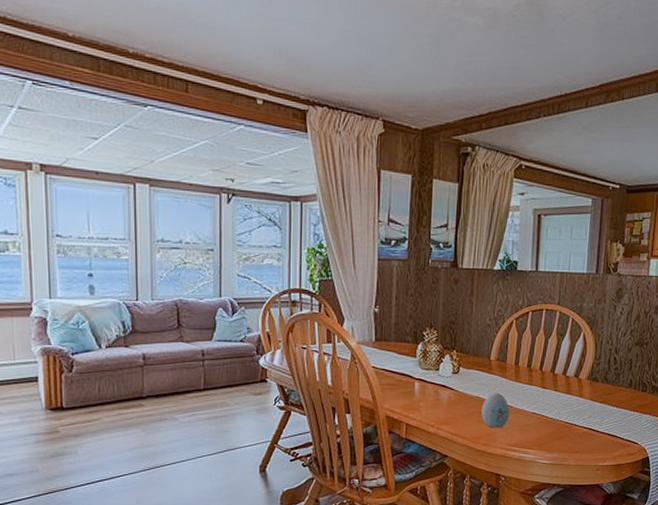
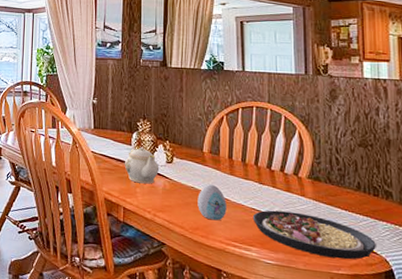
teapot: none [408,358,445,397] -> present [124,147,160,184]
plate: none [533,413,638,452] -> present [252,210,376,260]

